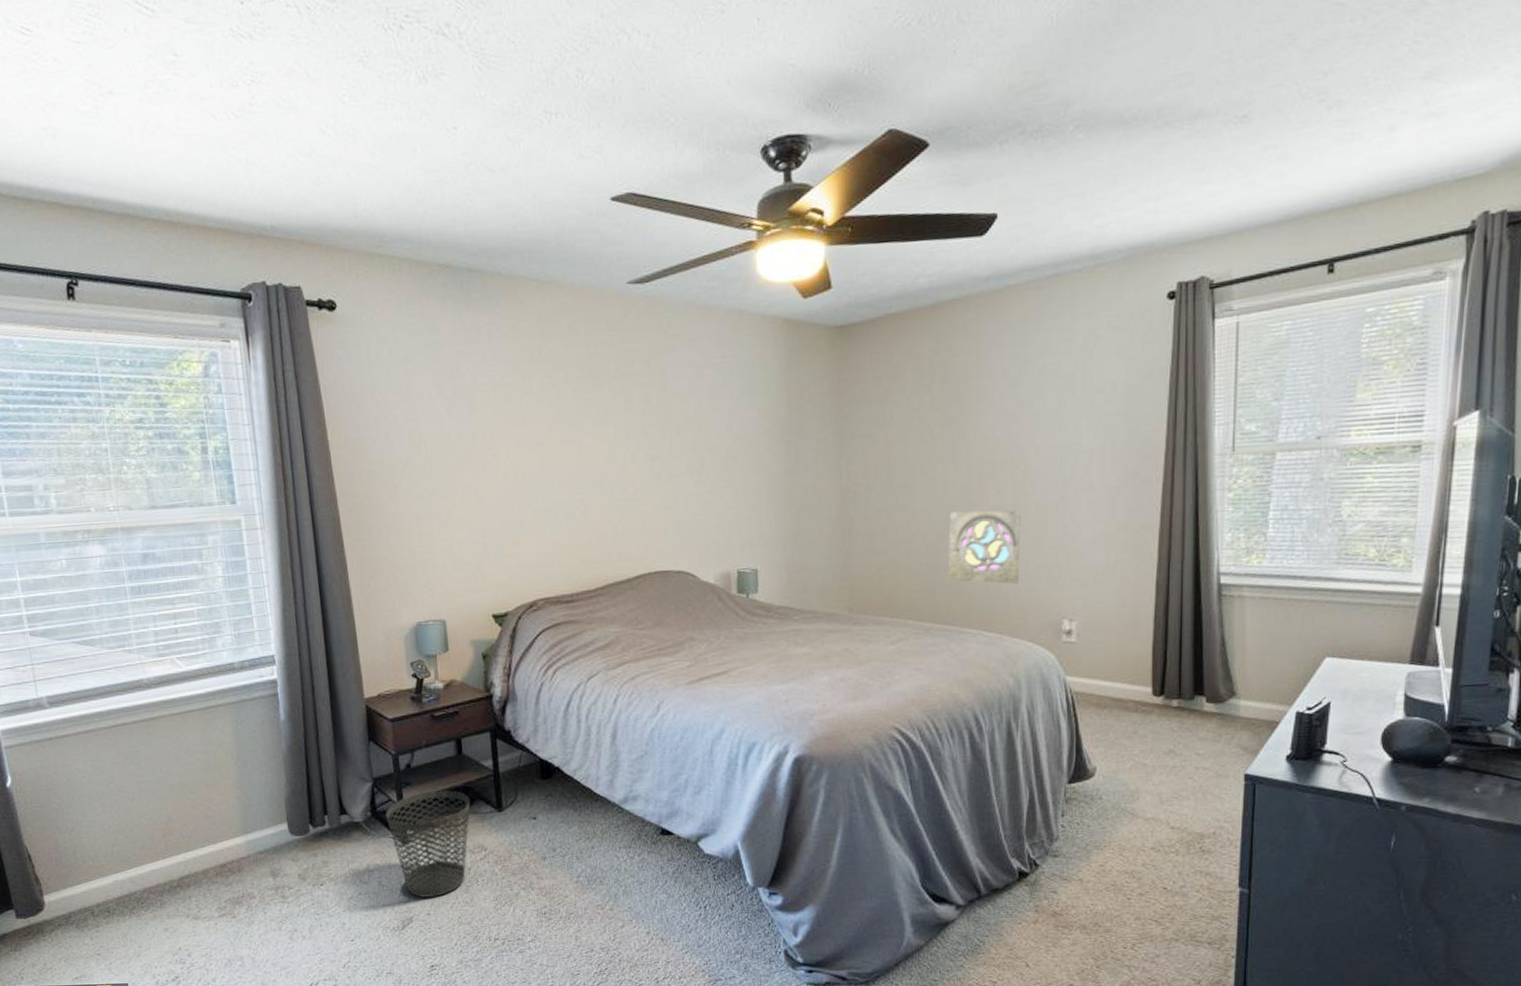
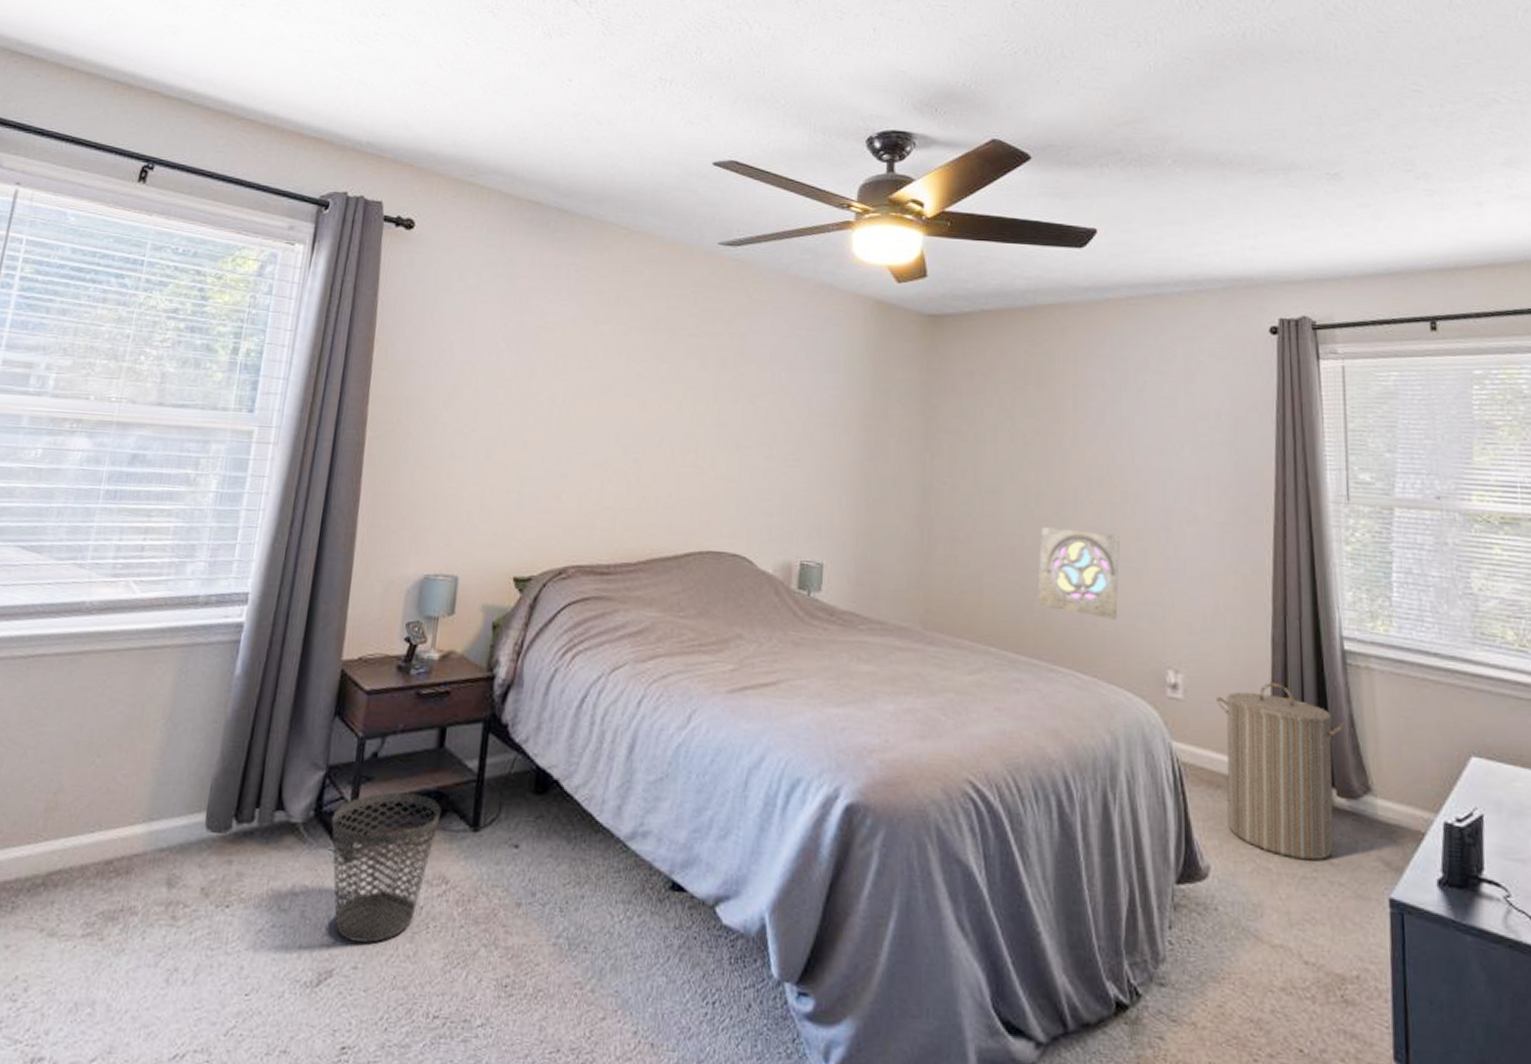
laundry hamper: none [1104,619,1218,754] -> present [1215,683,1346,861]

